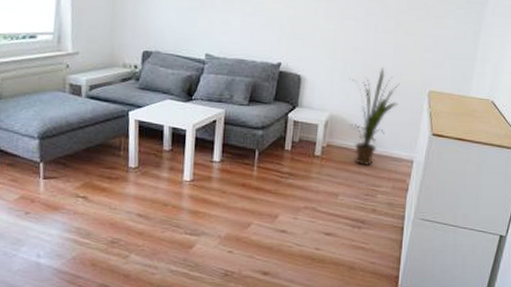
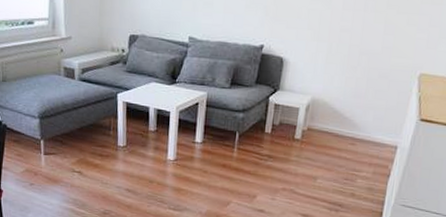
house plant: present [349,68,401,165] -> none [332,49,389,150]

